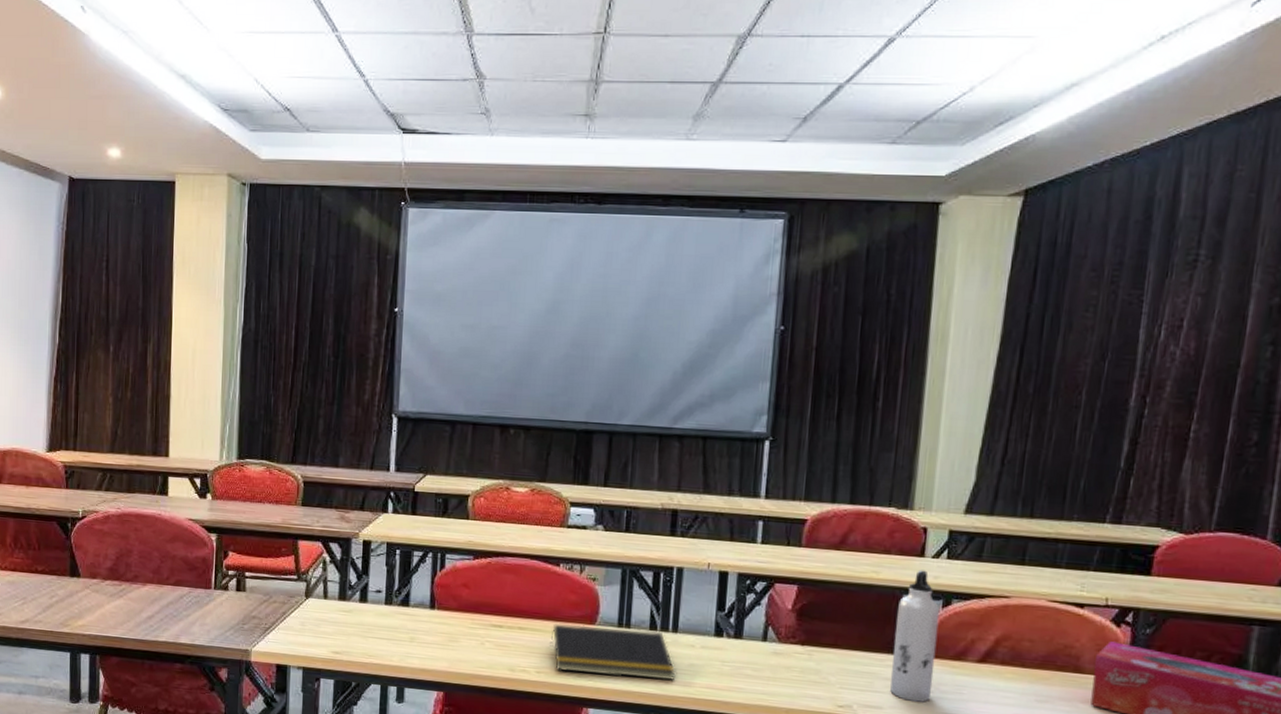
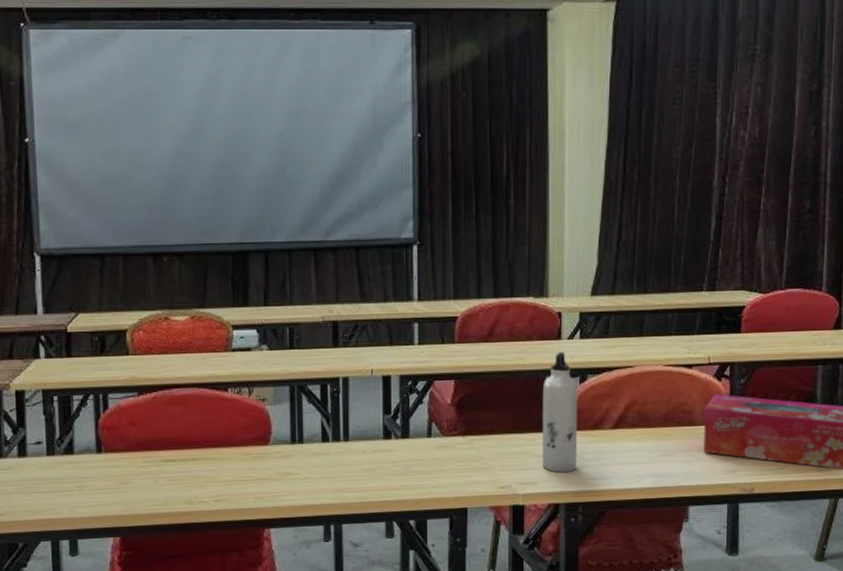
notepad: present [550,624,676,680] -> none [225,442,351,497]

